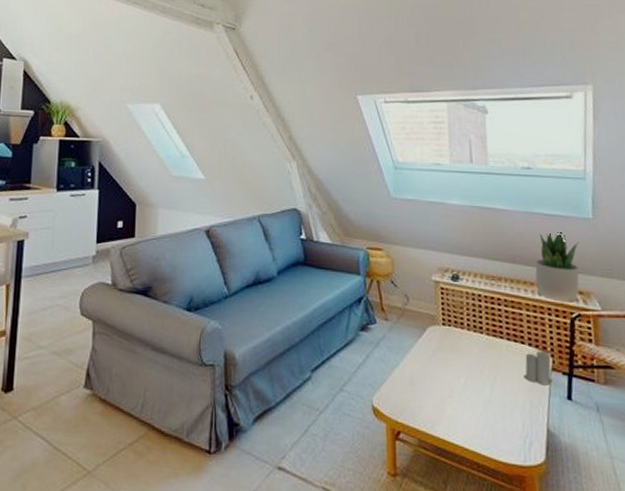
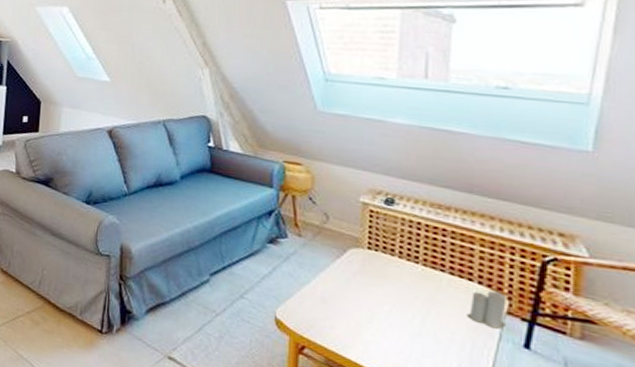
planter: present [535,232,579,302] -> none [497,164,567,244]

